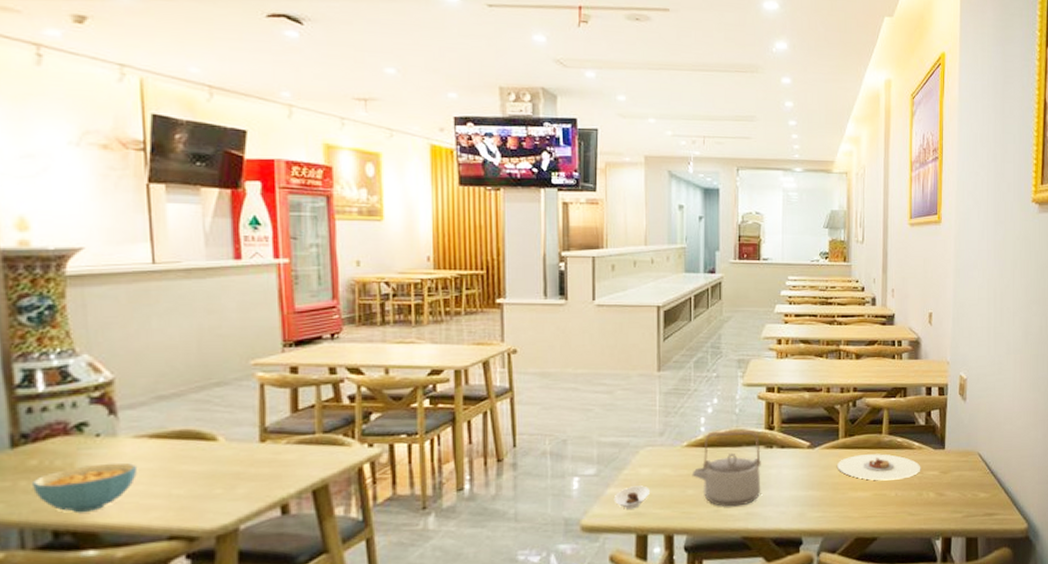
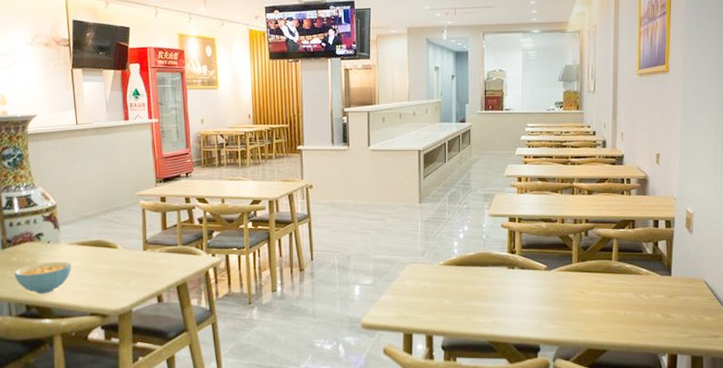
saucer: present [613,485,650,509] -> none [386,295,414,313]
teapot: present [692,429,761,507] -> none [447,253,505,316]
plate: present [837,454,921,481] -> none [571,277,648,301]

